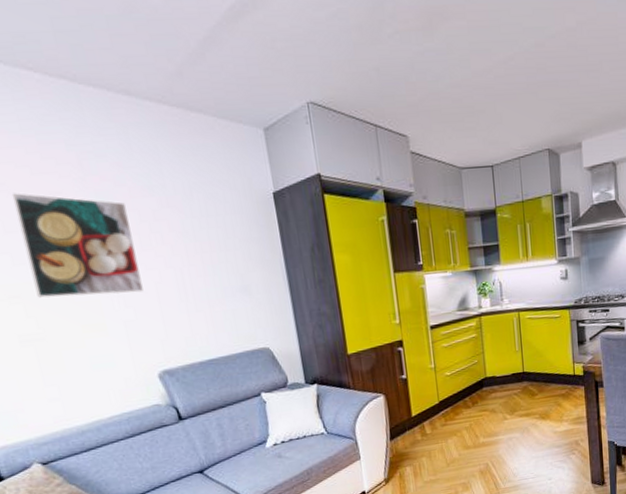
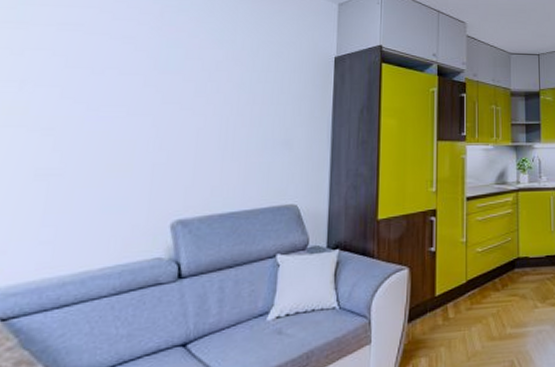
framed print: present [12,193,144,298] -> none [72,33,192,136]

